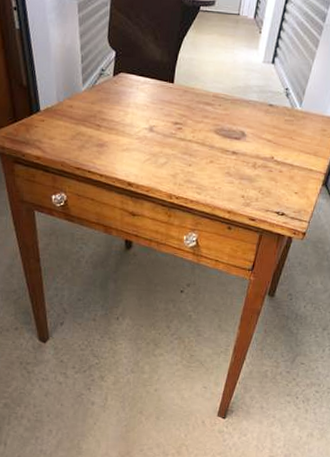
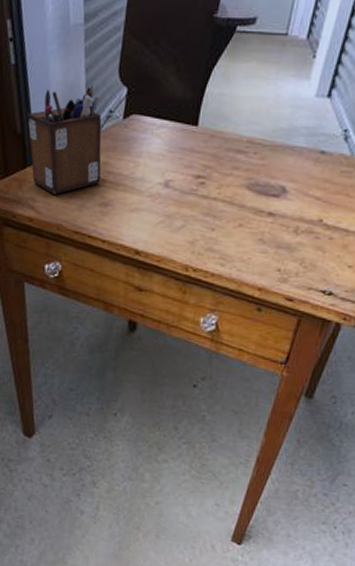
desk organizer: none [32,48,97,137] -> present [27,85,102,194]

